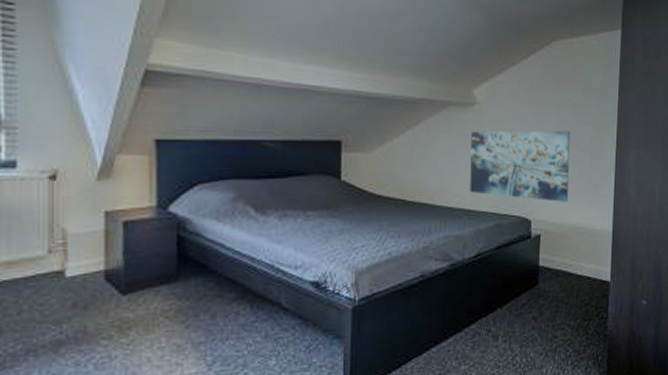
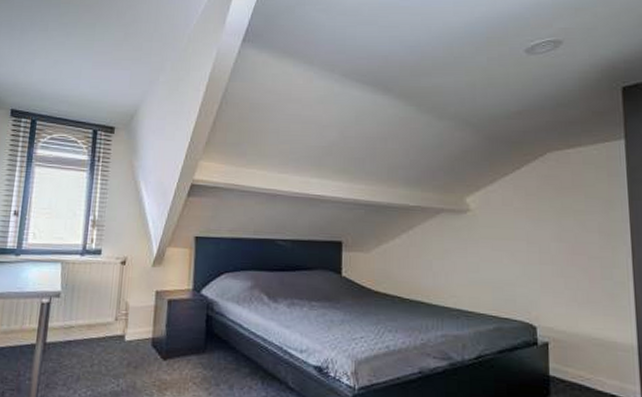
wall art: present [470,130,570,202] -> none [466,236,578,310]

